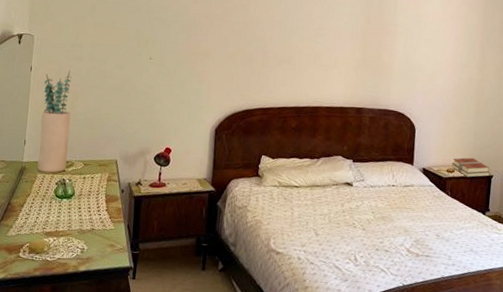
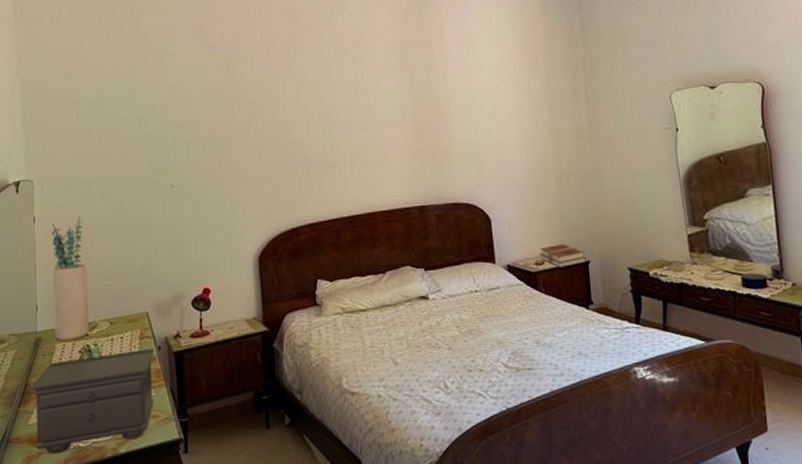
jewelry box: none [11,188,119,263] -> present [30,347,154,454]

